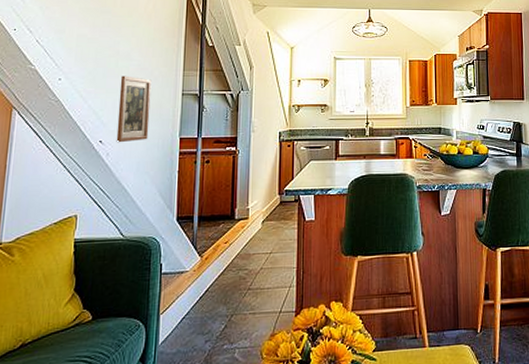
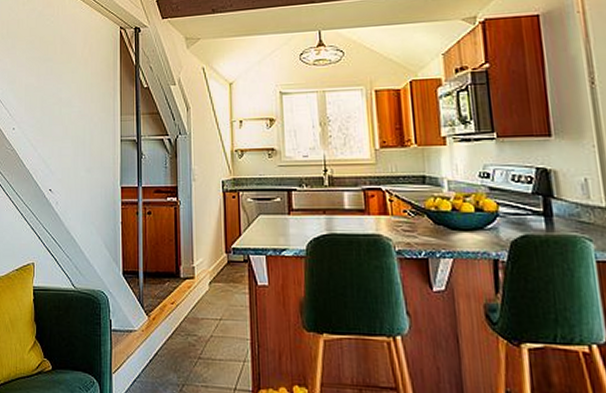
picture frame: present [116,75,152,143] -> none [63,123,92,192]

